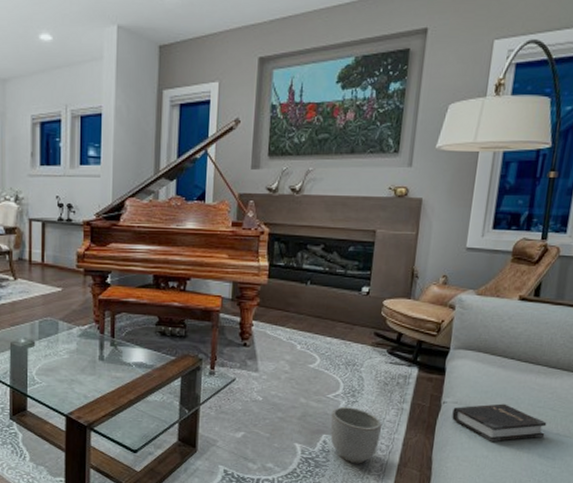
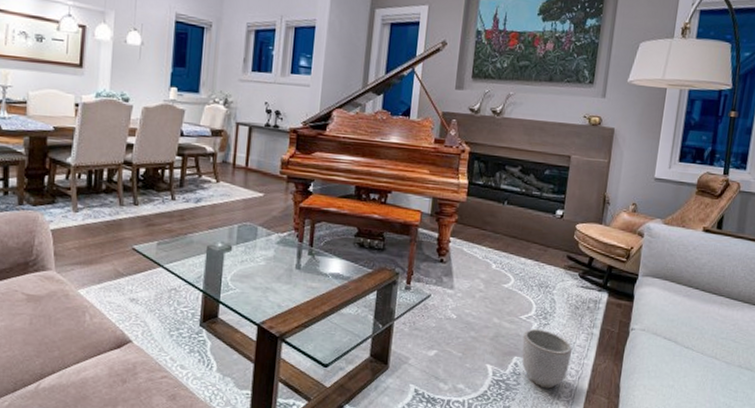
hardback book: present [452,403,547,443] -> none [639,333,730,372]

